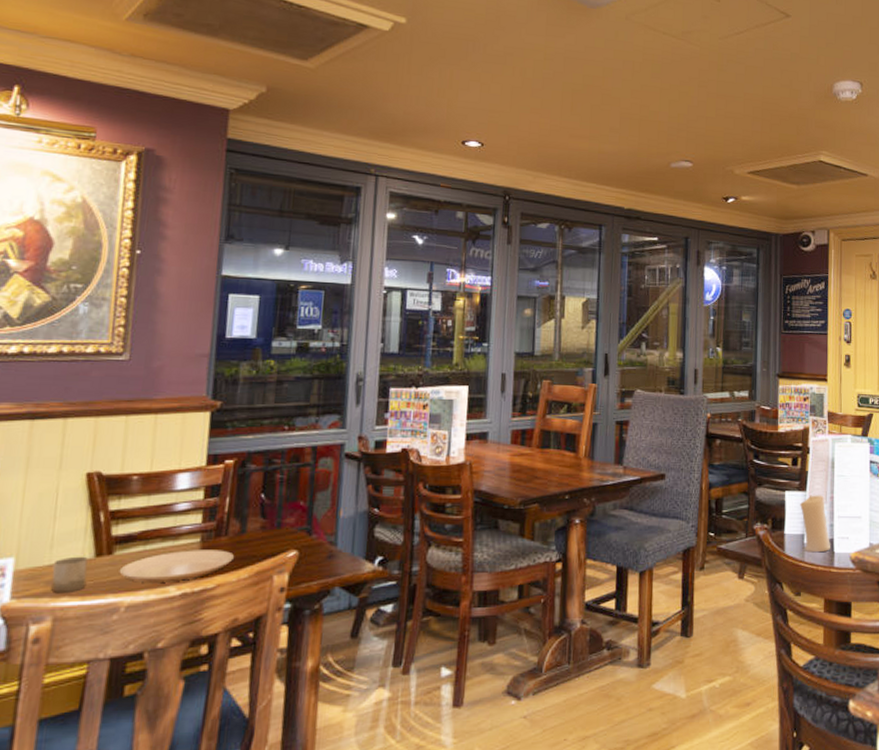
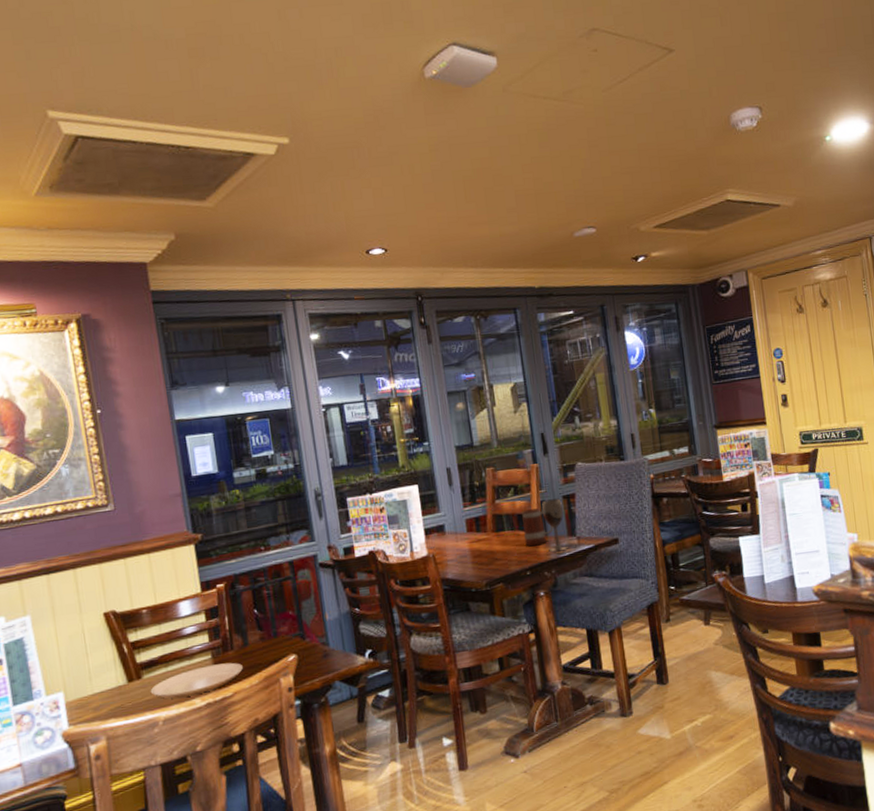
cup: present [51,556,88,594] -> none [95,683,126,718]
beer mug: none [568,430,601,470] -> present [522,508,554,547]
wine glass: none [592,423,615,479] -> present [541,498,568,553]
candle: present [800,495,831,553] -> none [755,535,793,592]

